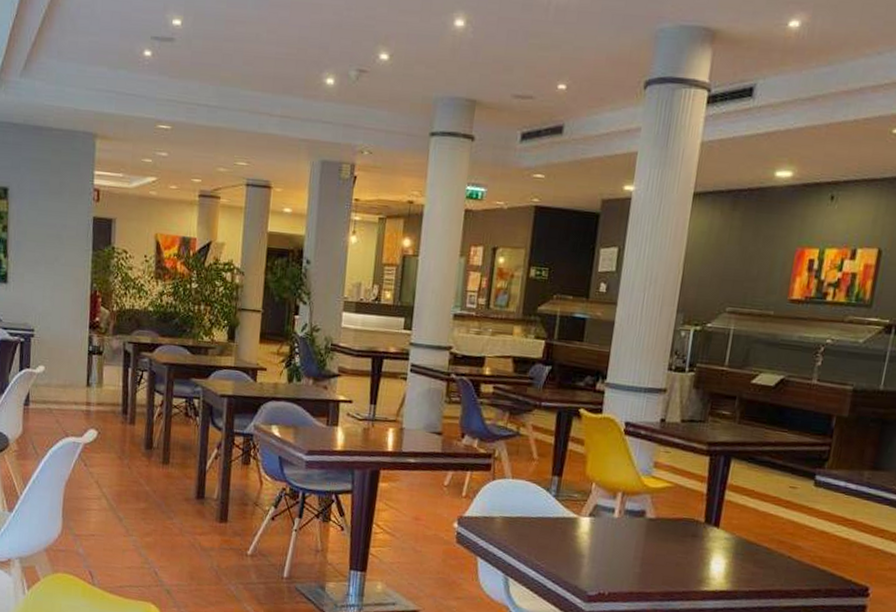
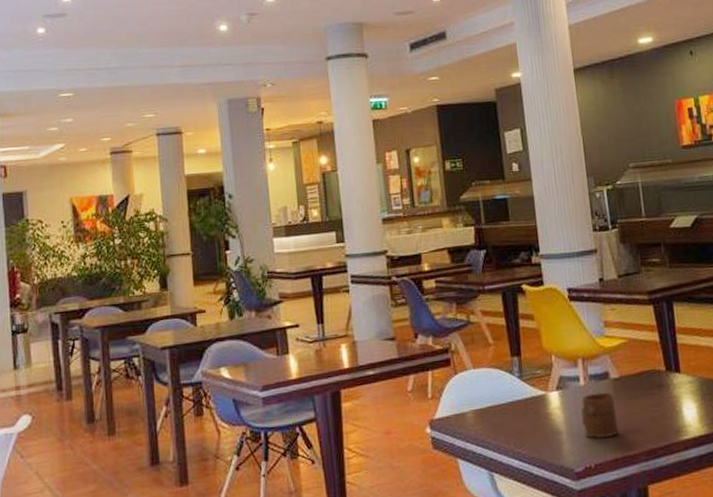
cup: none [605,527,646,572] -> present [581,392,619,439]

